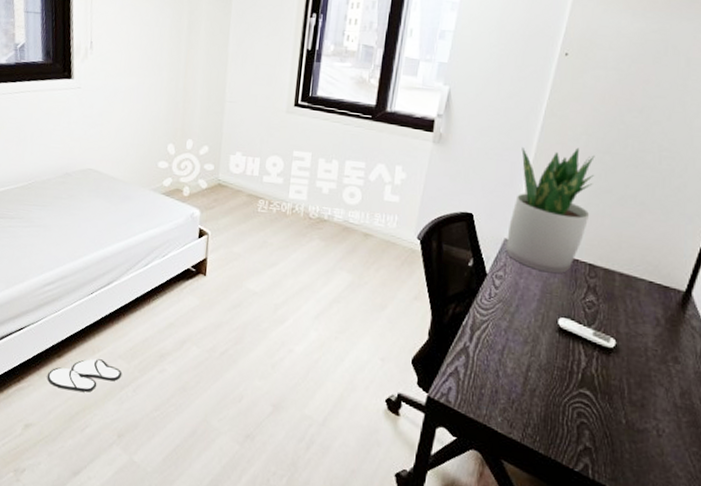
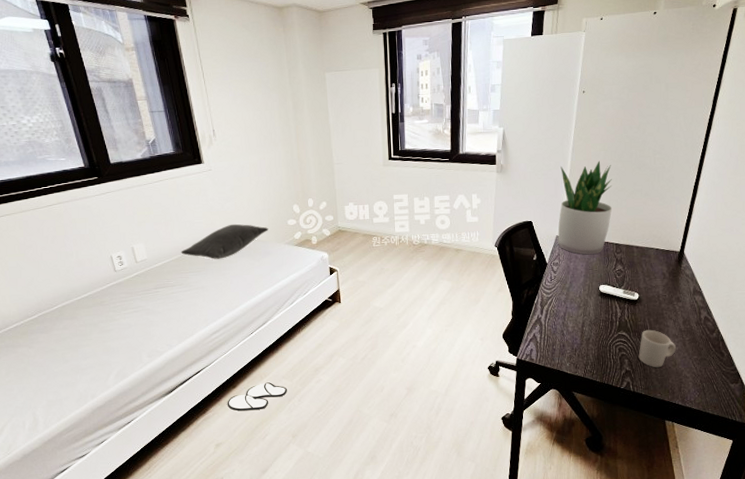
pillow: none [28,155,134,196] -> present [181,223,269,259]
mug: none [606,393,665,453] -> present [638,329,676,368]

